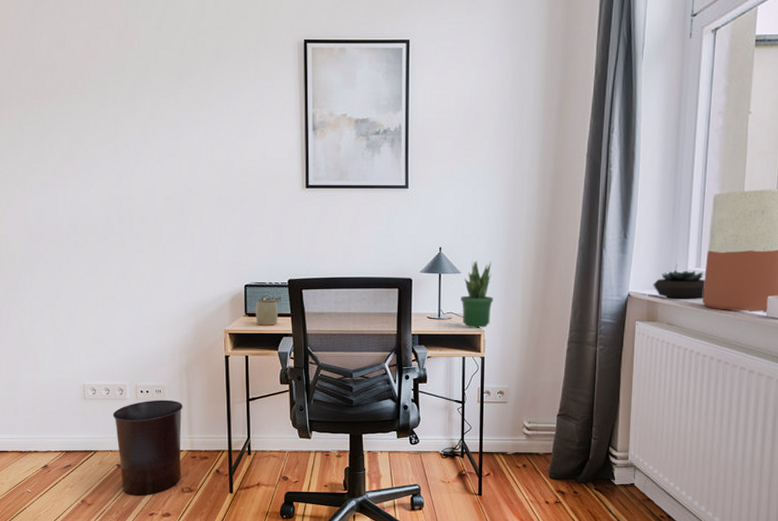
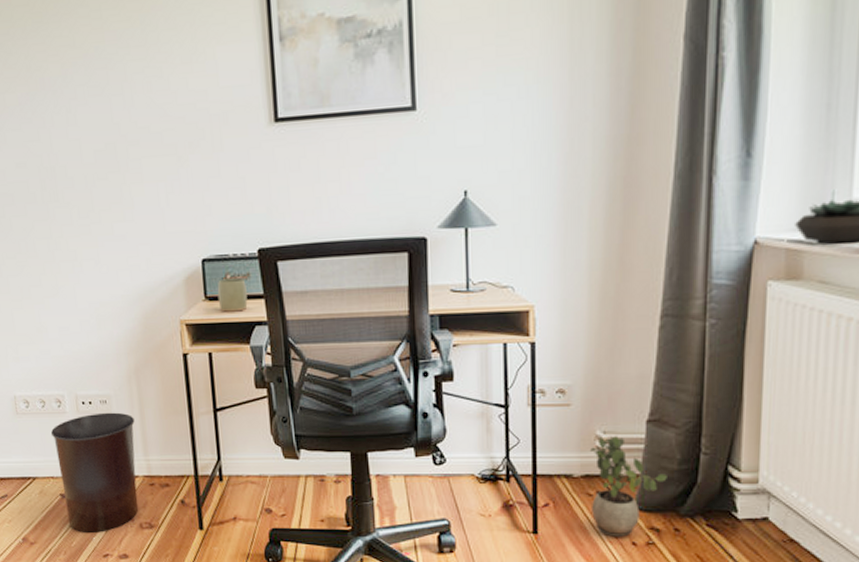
planter: present [461,261,494,328] -> none [498,205,547,302]
potted plant: none [518,424,570,498] -> present [589,435,667,537]

